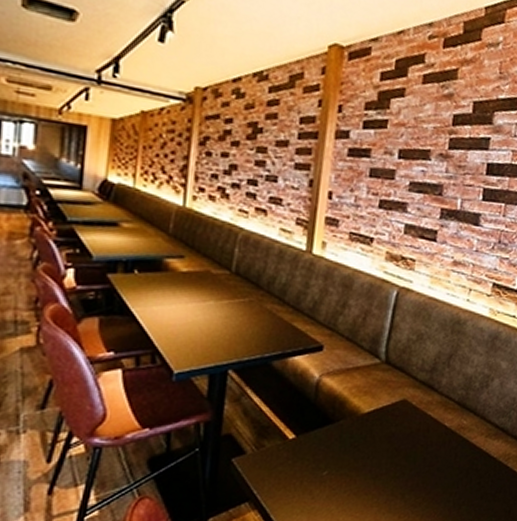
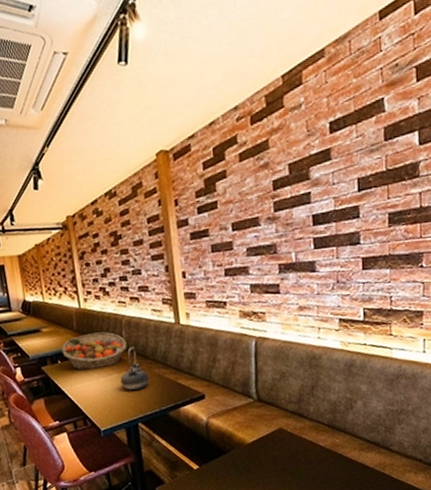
fruit basket: none [143,242,238,290] -> present [61,332,127,370]
teapot: none [217,270,257,327] -> present [120,347,150,391]

